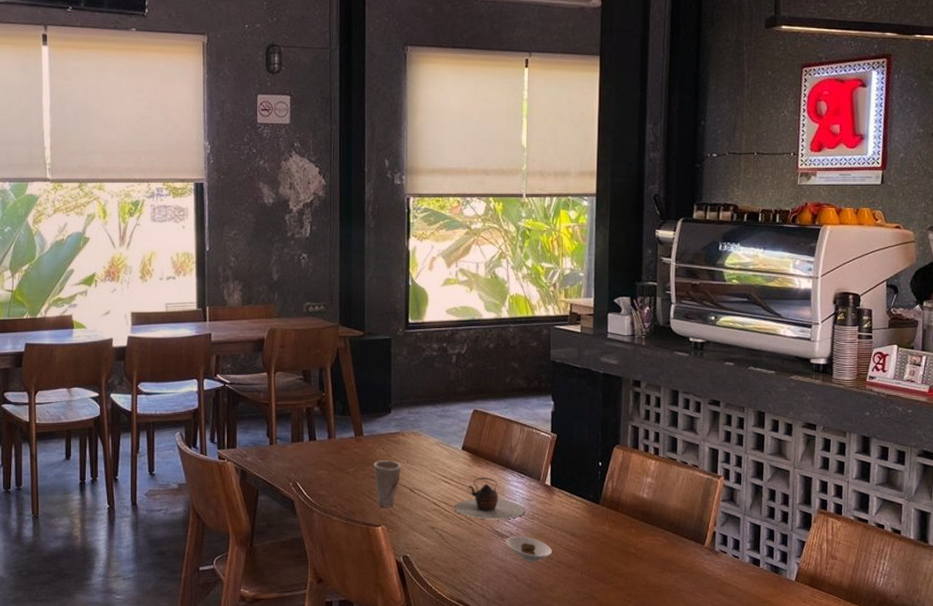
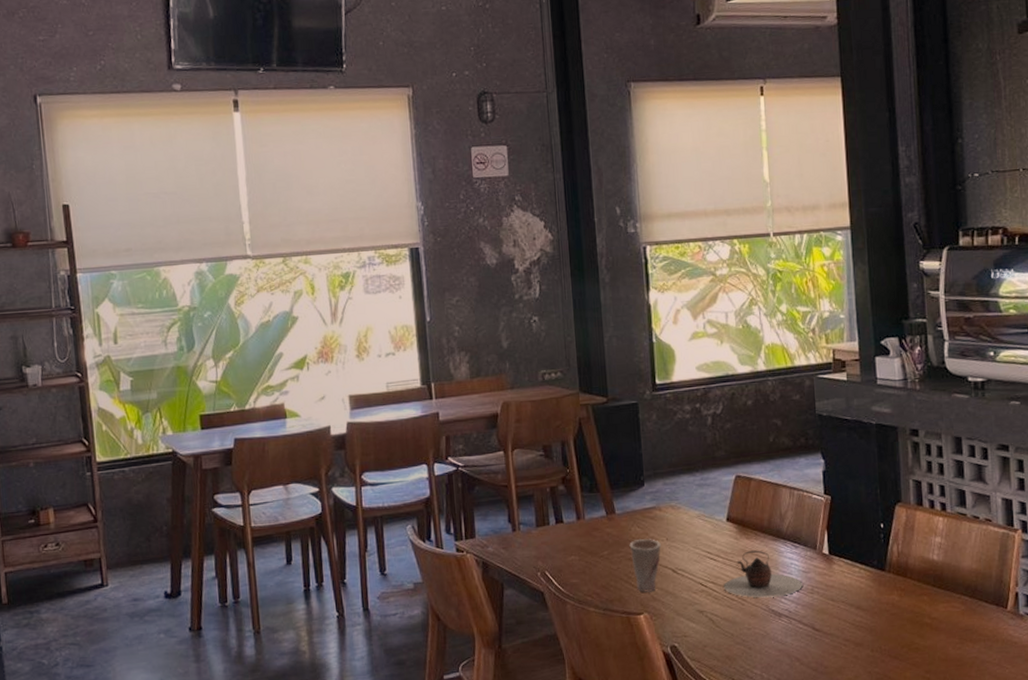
saucer: present [506,537,552,563] -> none [784,614,837,643]

